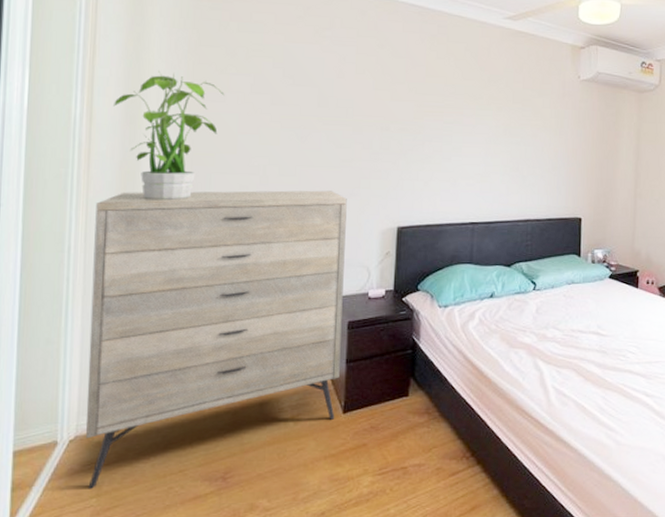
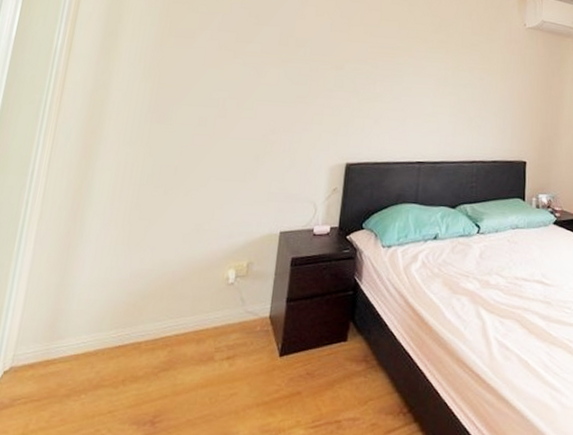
dresser: present [85,190,347,489] -> none [14,119,299,427]
potted plant: present [114,70,225,201] -> none [92,7,194,129]

